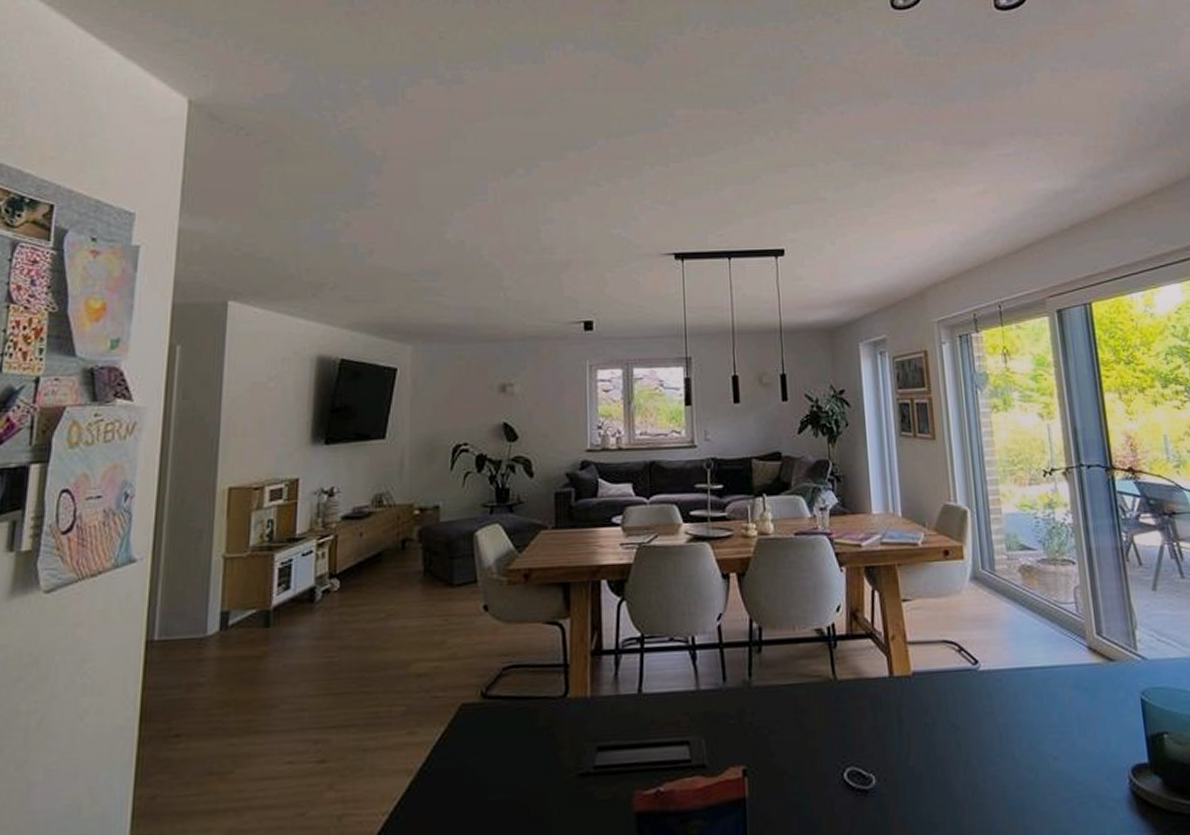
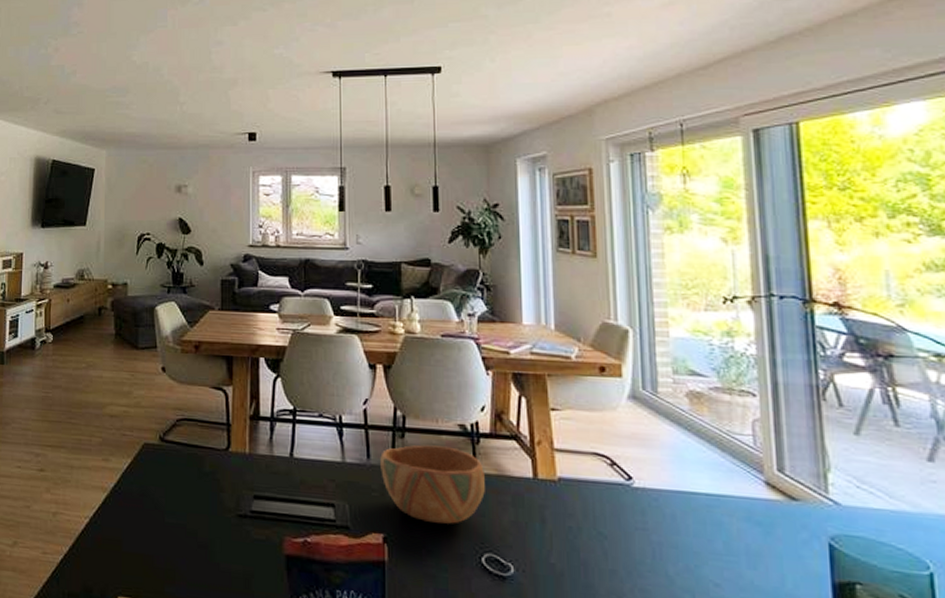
bowl: none [737,655,844,745] -> present [380,445,485,524]

